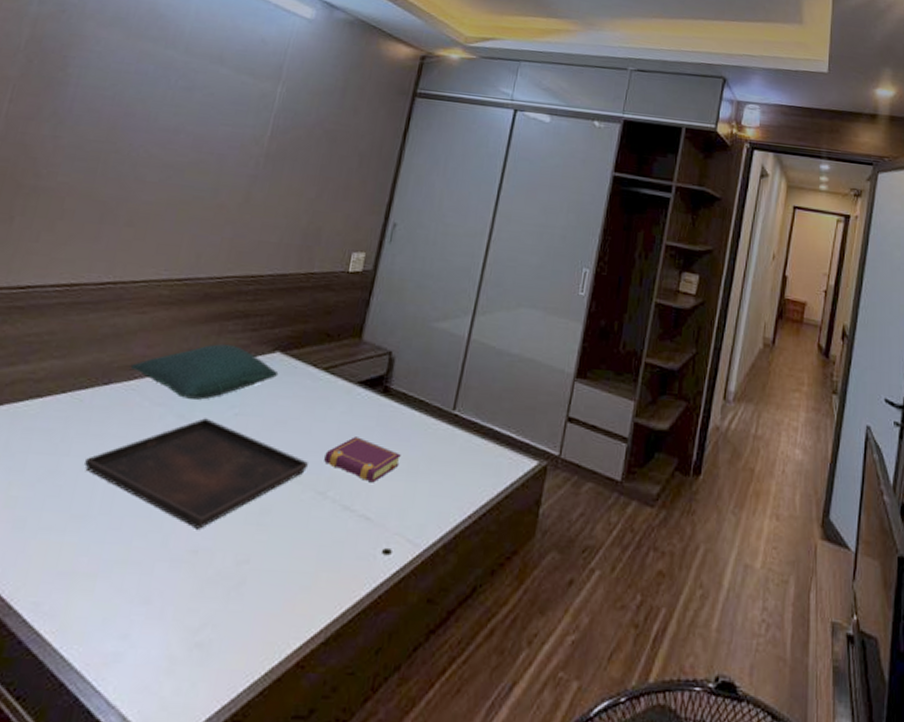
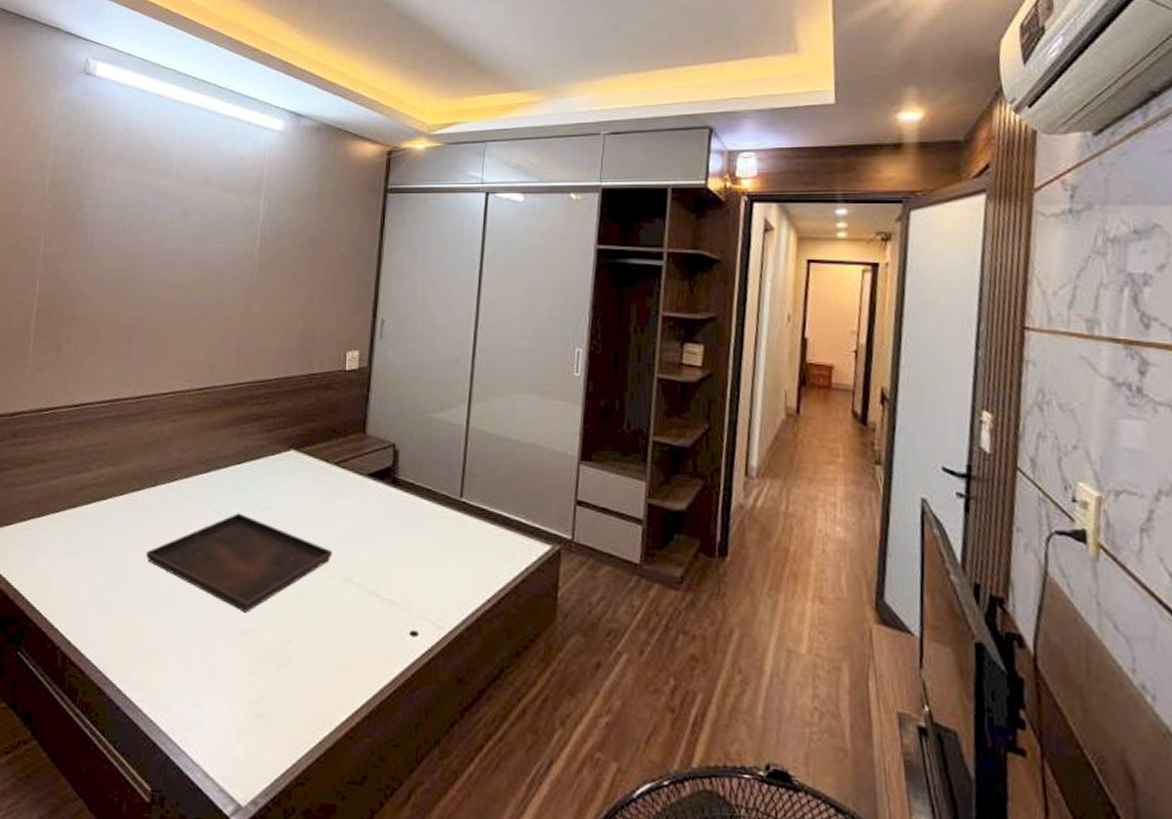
pillow: present [130,344,279,400] -> none [170,445,296,497]
book: present [324,437,401,483] -> none [346,526,416,569]

